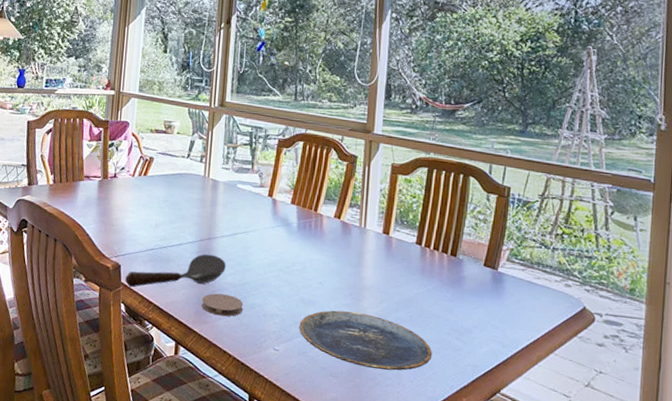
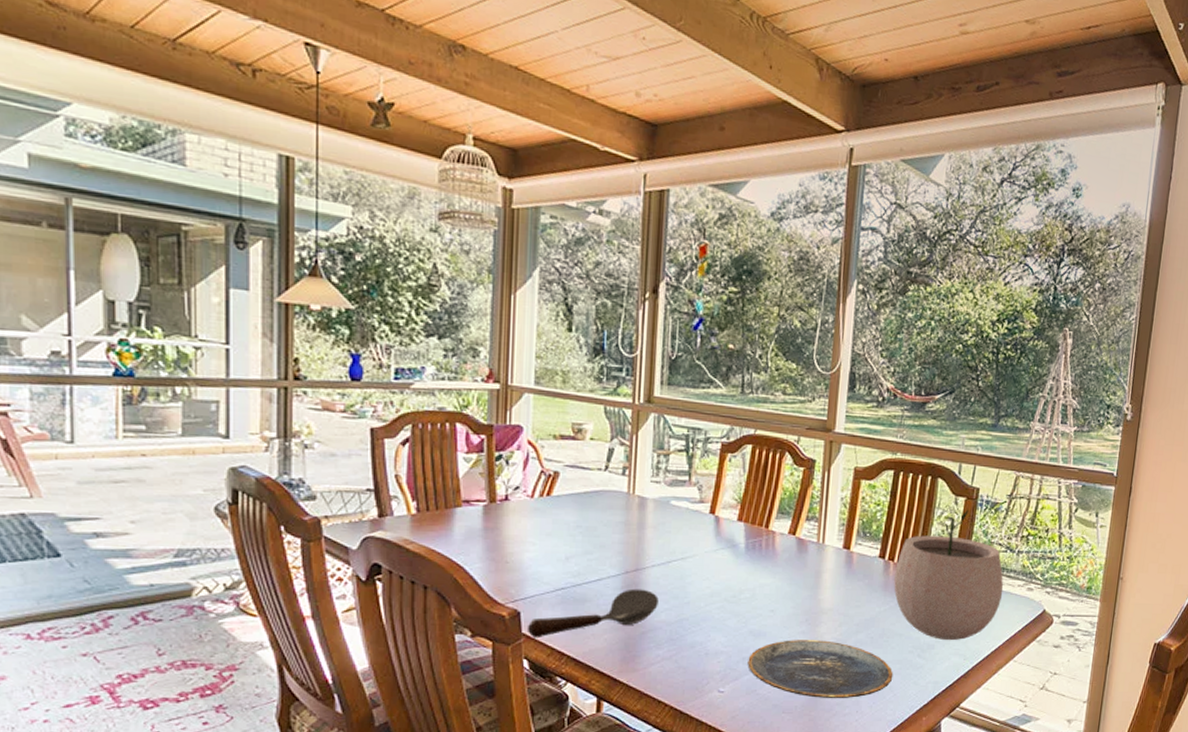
coaster: present [202,293,244,317] -> none [629,635,682,661]
plant pot: none [430,201,540,328] -> present [894,505,1004,641]

